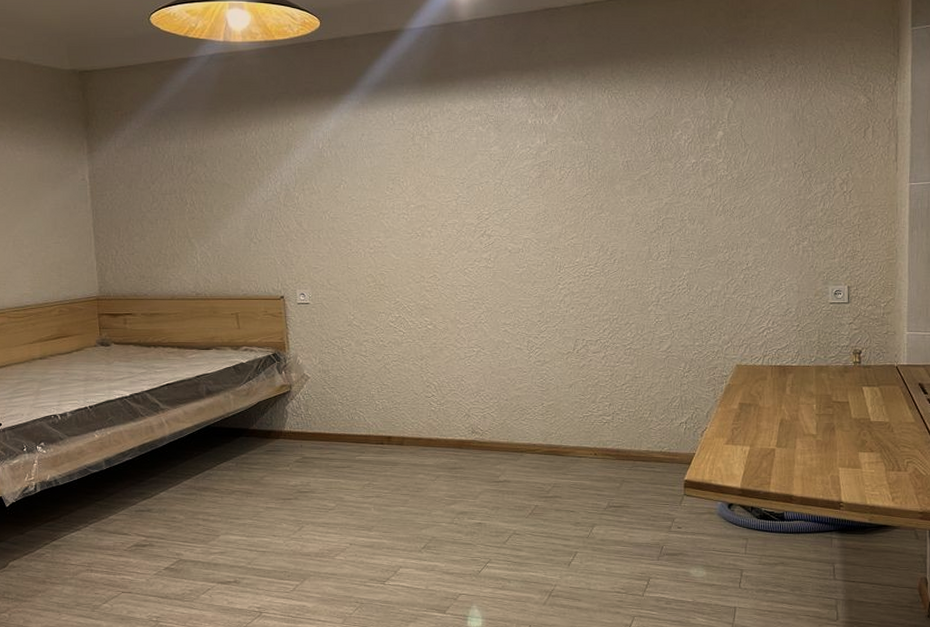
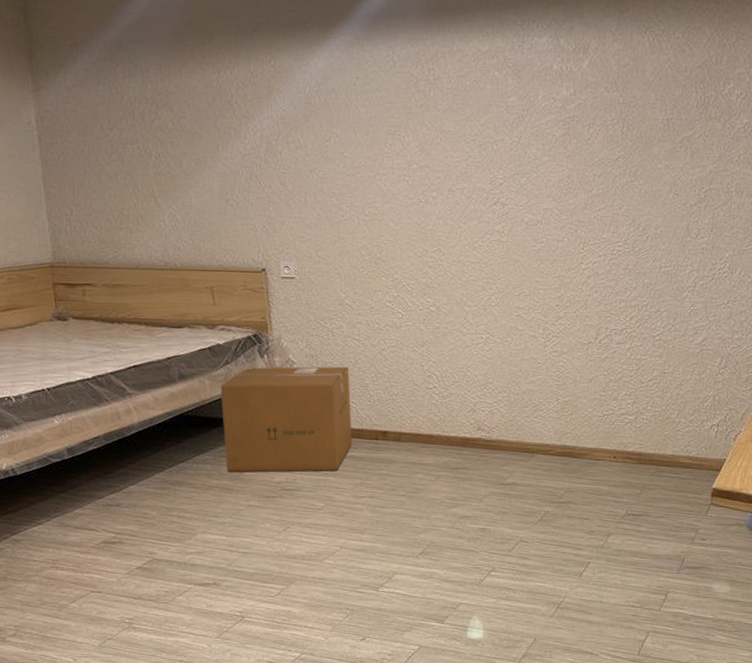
box: none [243,379,361,477] -> present [220,366,353,473]

